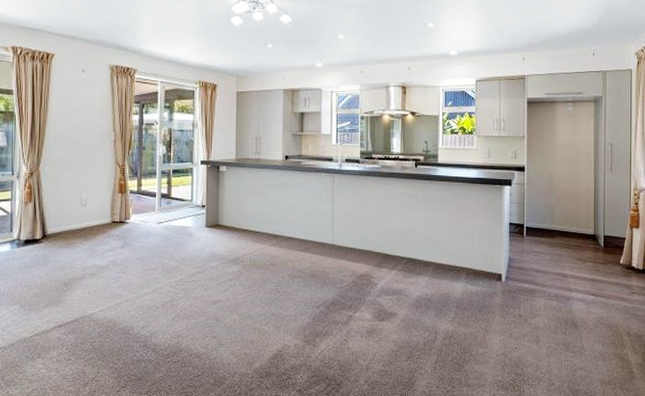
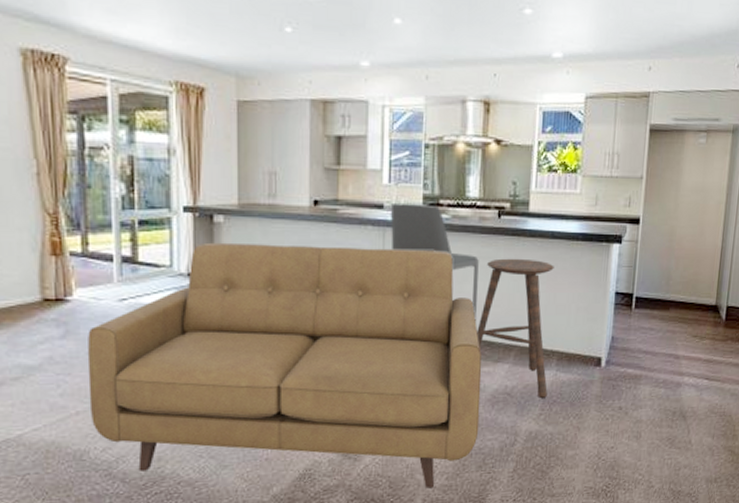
sofa: none [136,184,407,372] -> present [87,242,482,488]
bar stool: none [337,158,402,243] -> present [390,204,479,321]
bar stool: none [402,196,459,305] -> present [477,258,554,399]

